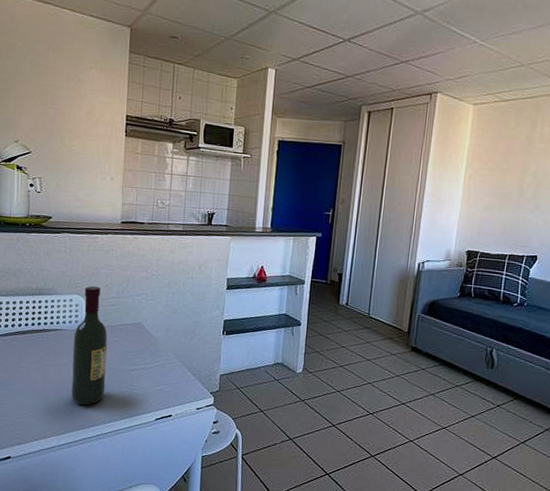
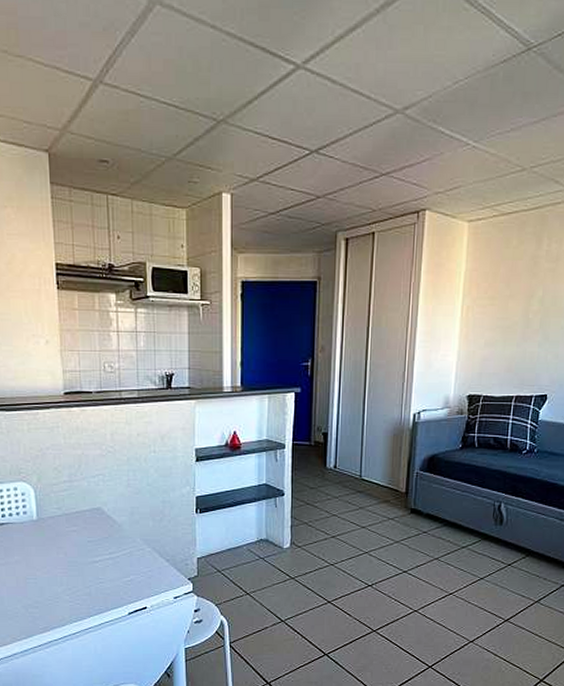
wine bottle: present [71,286,108,405] -> none [23,470,67,605]

